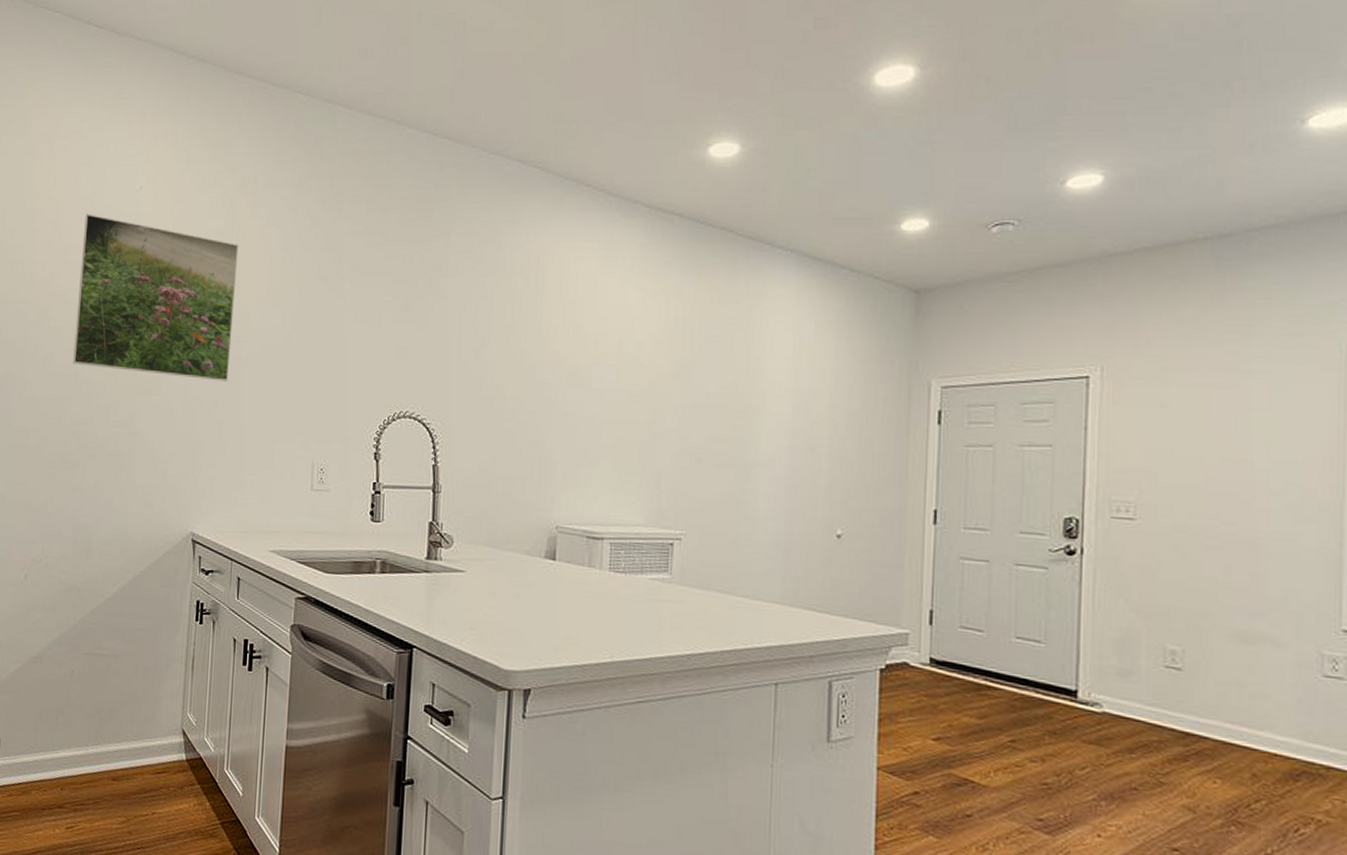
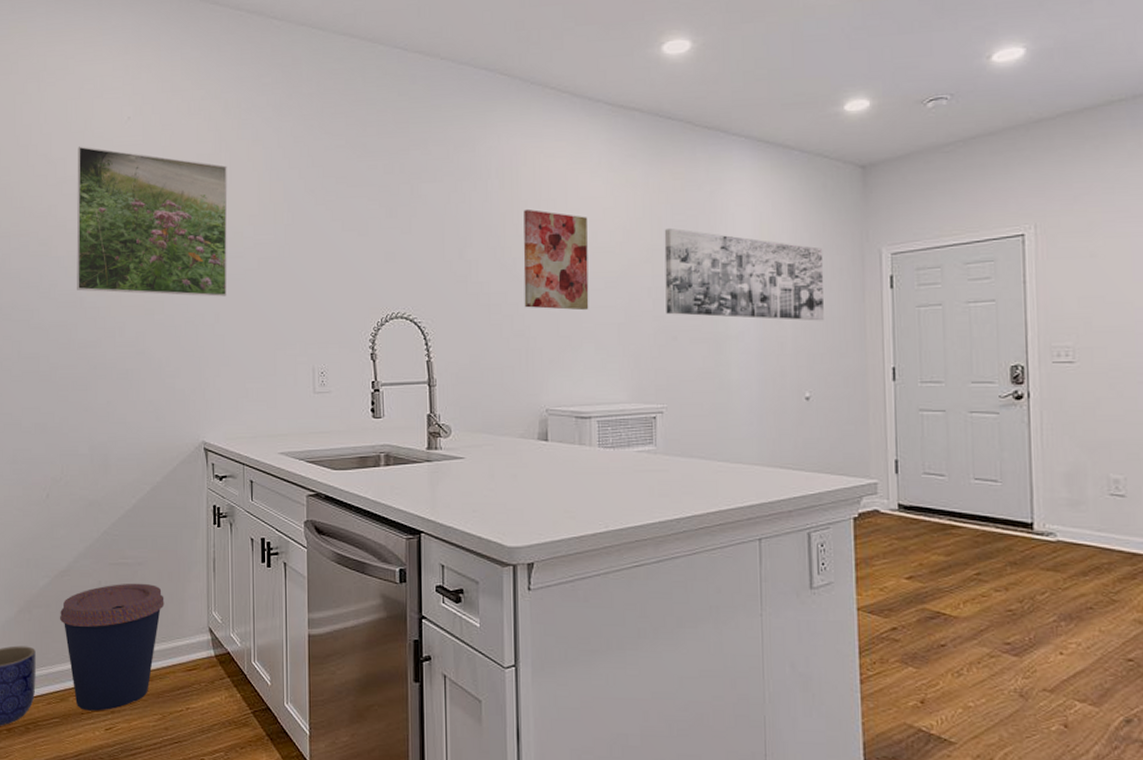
coffee cup: none [27,675,138,808] -> present [59,583,165,711]
wall art: none [541,311,615,424] -> present [523,208,589,311]
wall art: none [692,343,867,454] -> present [664,228,824,321]

